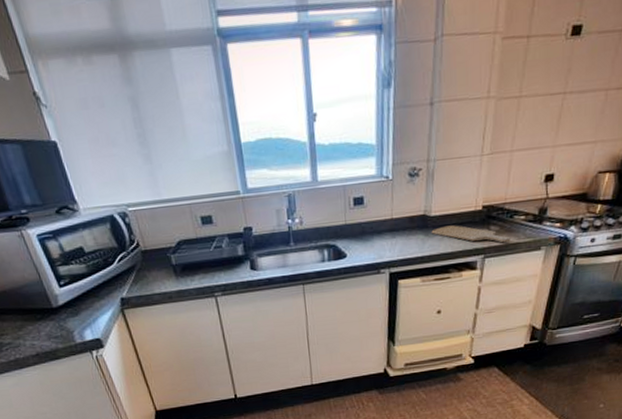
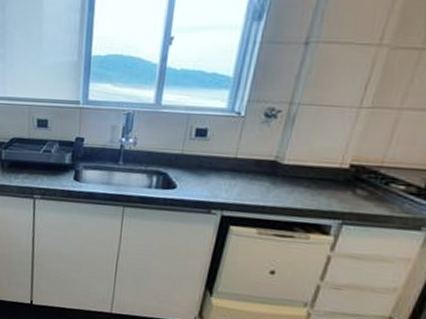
chopping board: present [431,225,511,243] -> none [280,178,382,213]

